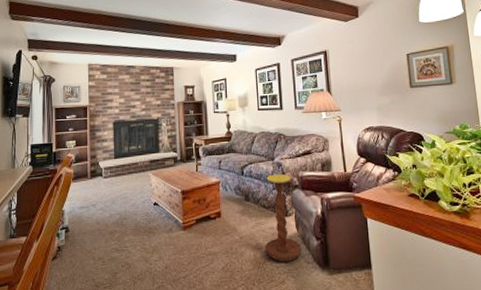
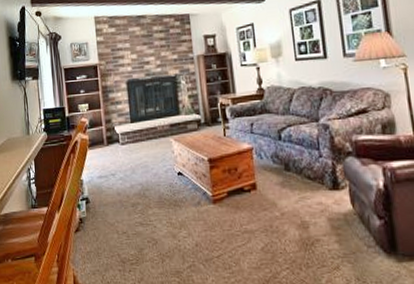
side table: present [265,174,302,262] -> none [310,138,360,244]

